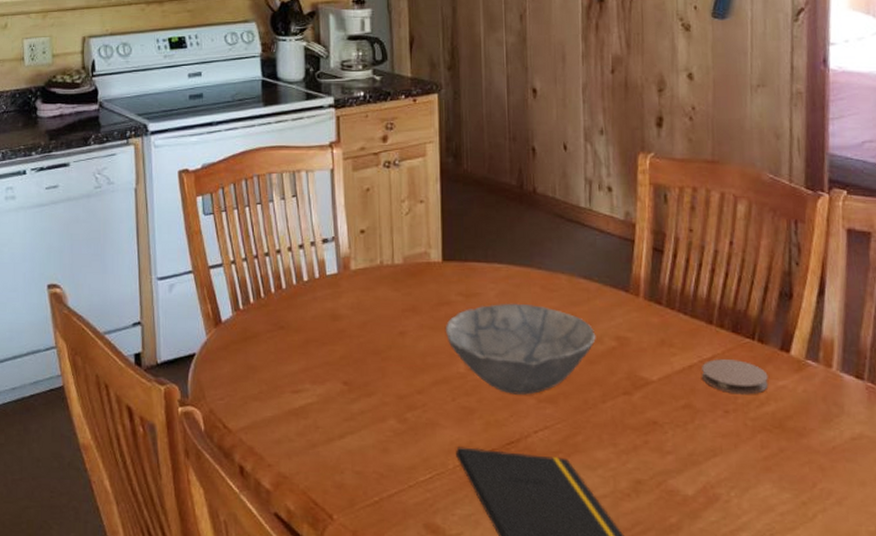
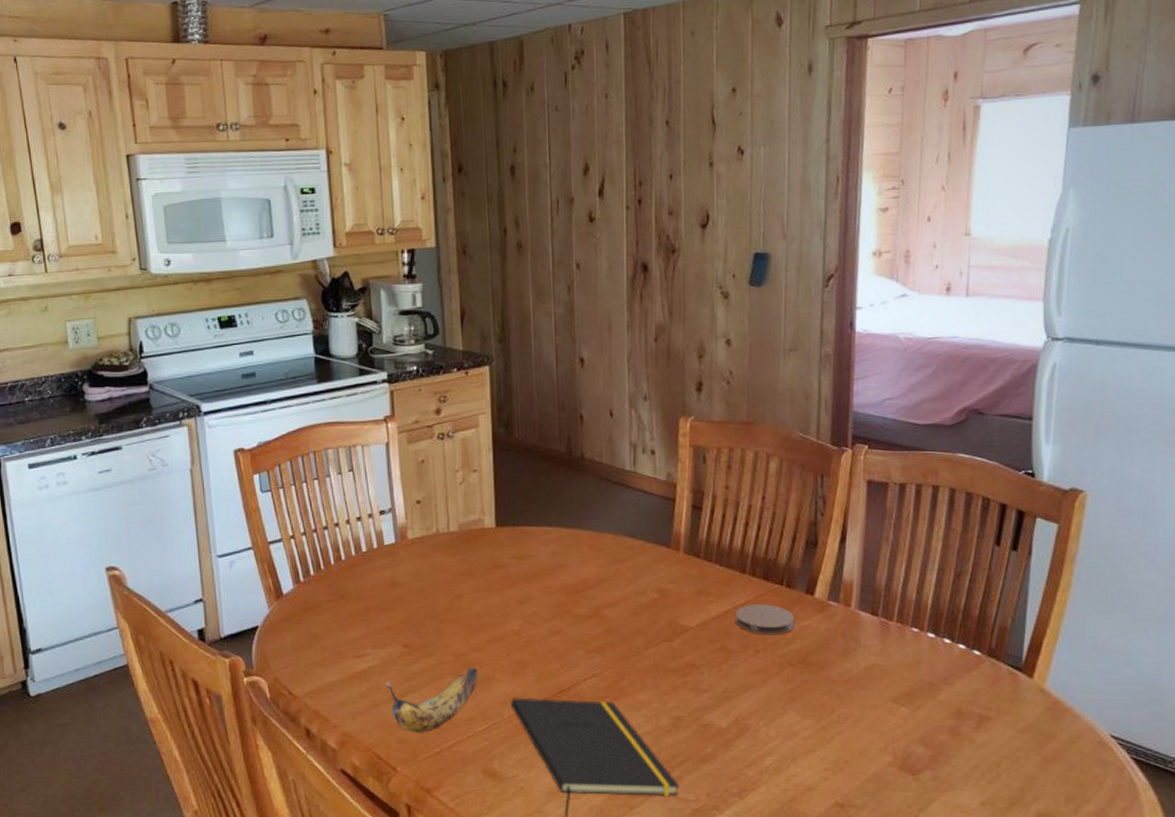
banana: none [323,410,421,479] -> present [385,667,478,733]
bowl: present [445,303,596,395] -> none [499,563,640,647]

